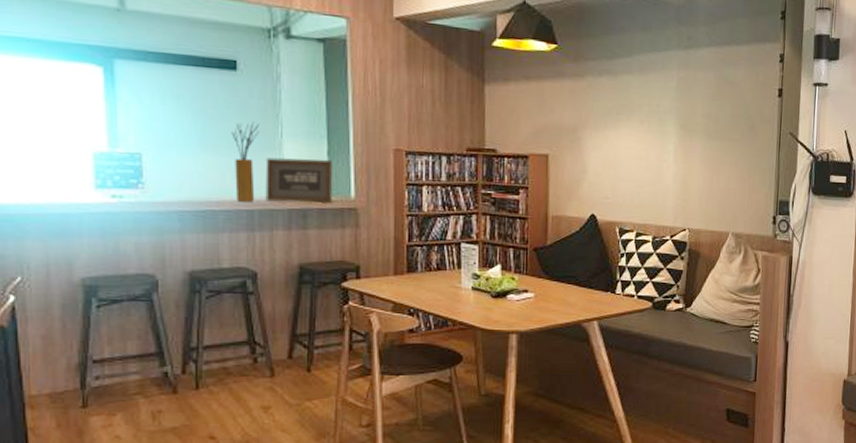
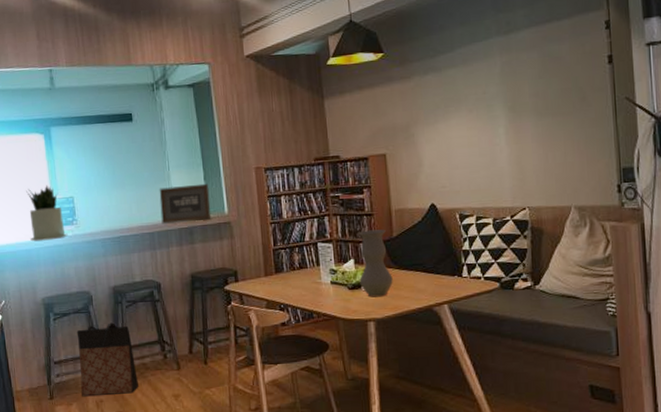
planter: none [69,133,129,205] -> present [26,185,68,242]
bag: none [130,315,216,406] -> present [76,322,139,397]
vase: present [231,121,259,204] -> none [133,160,154,228]
vase: none [505,235,542,308] -> present [357,229,393,298]

